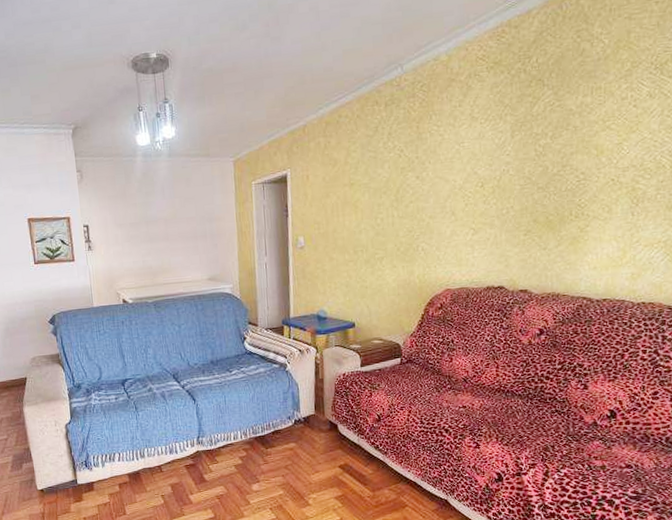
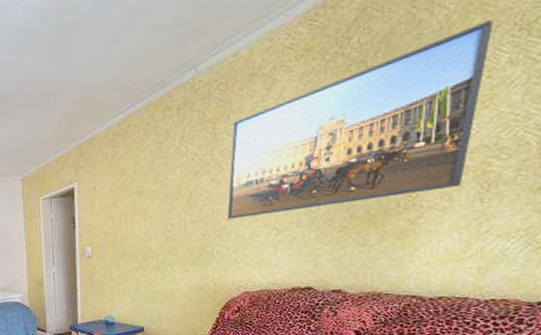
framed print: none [430,57,637,217] -> present [227,20,493,220]

